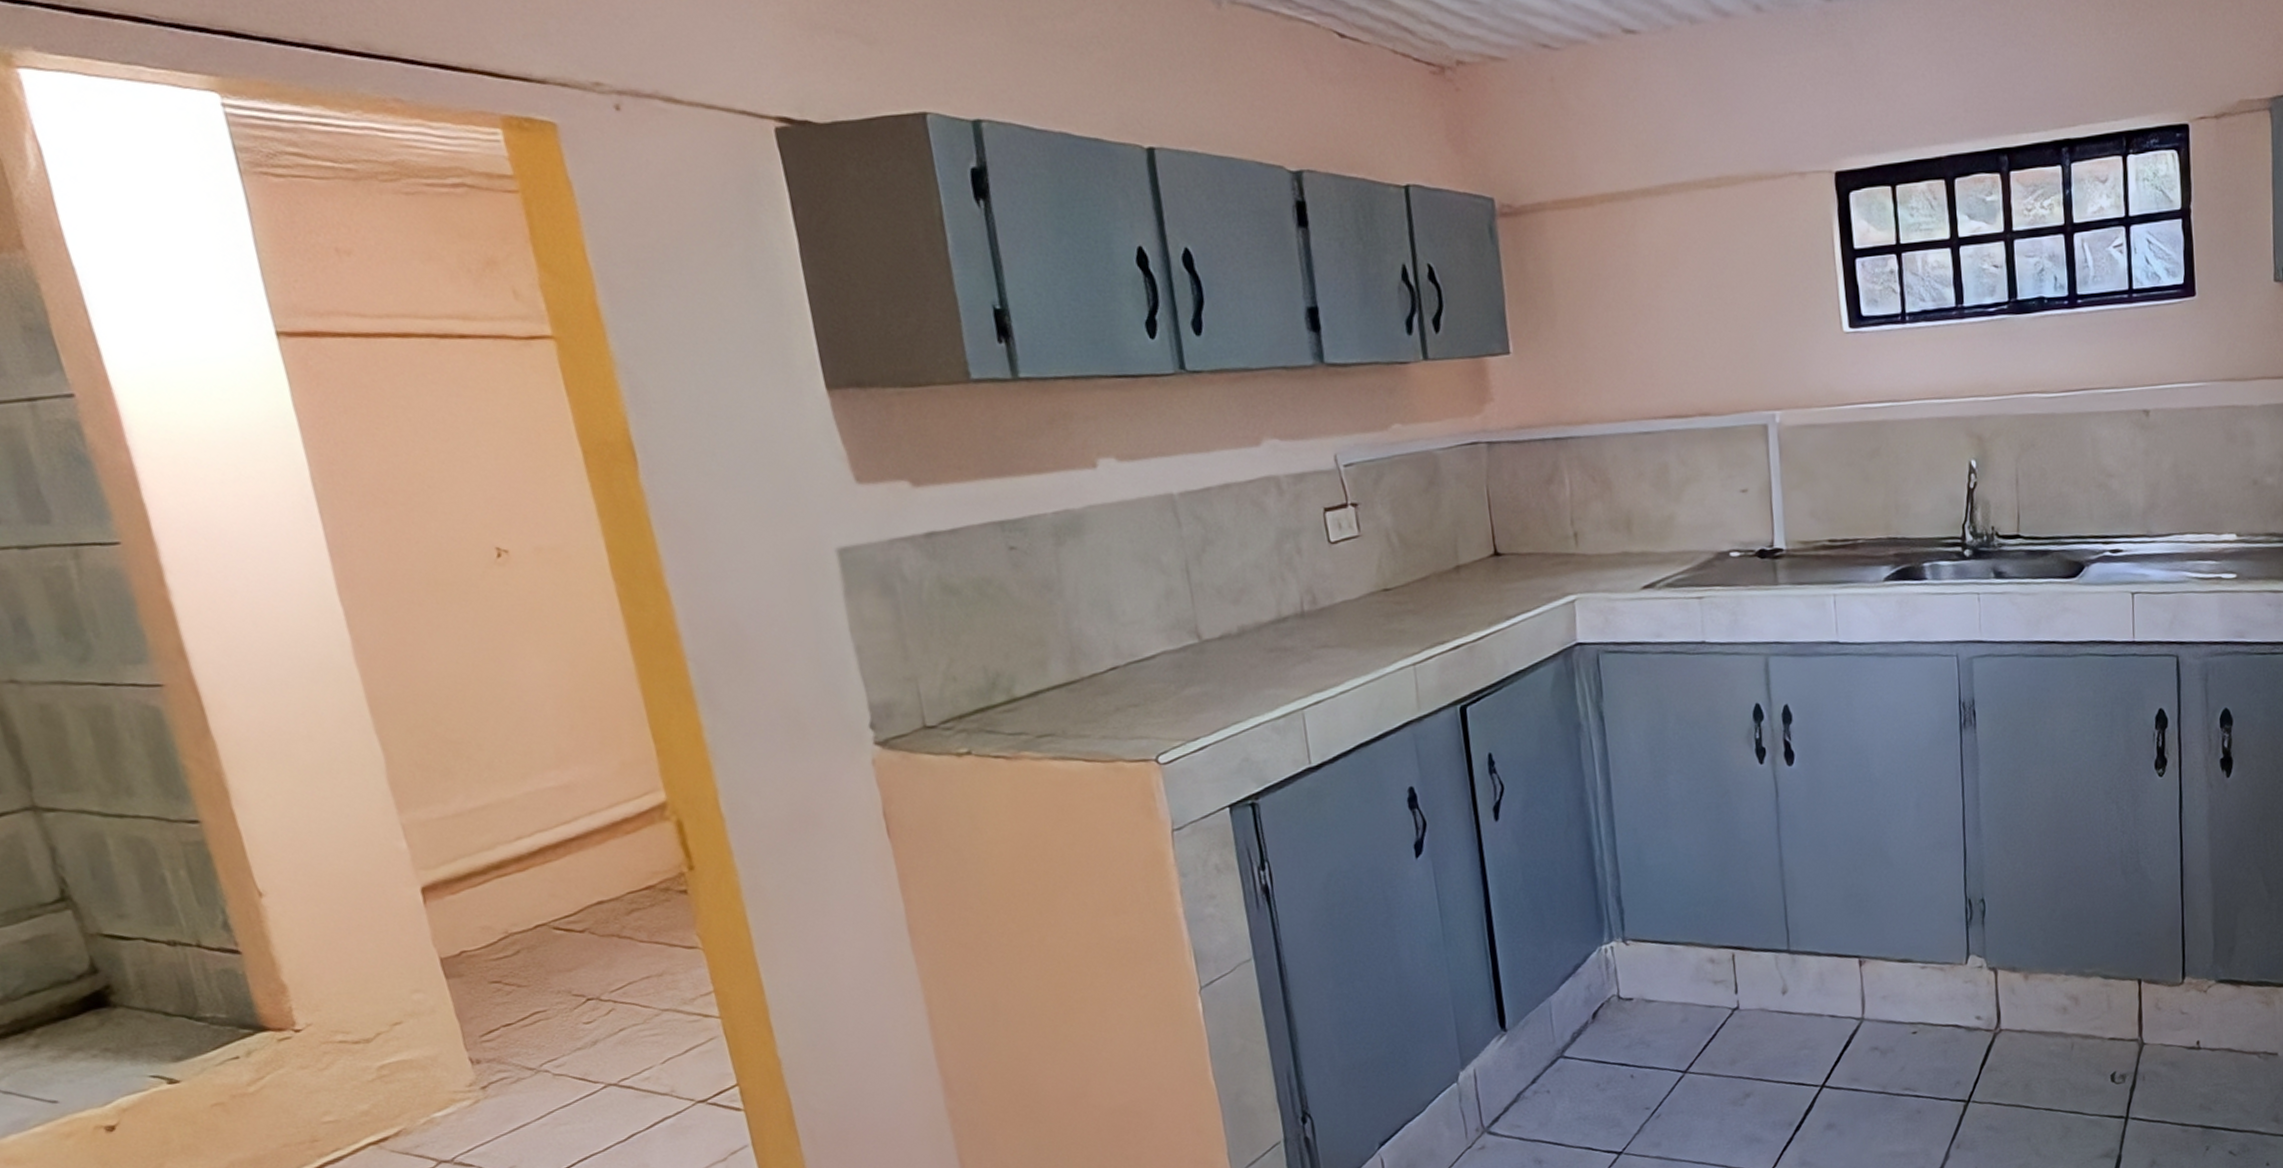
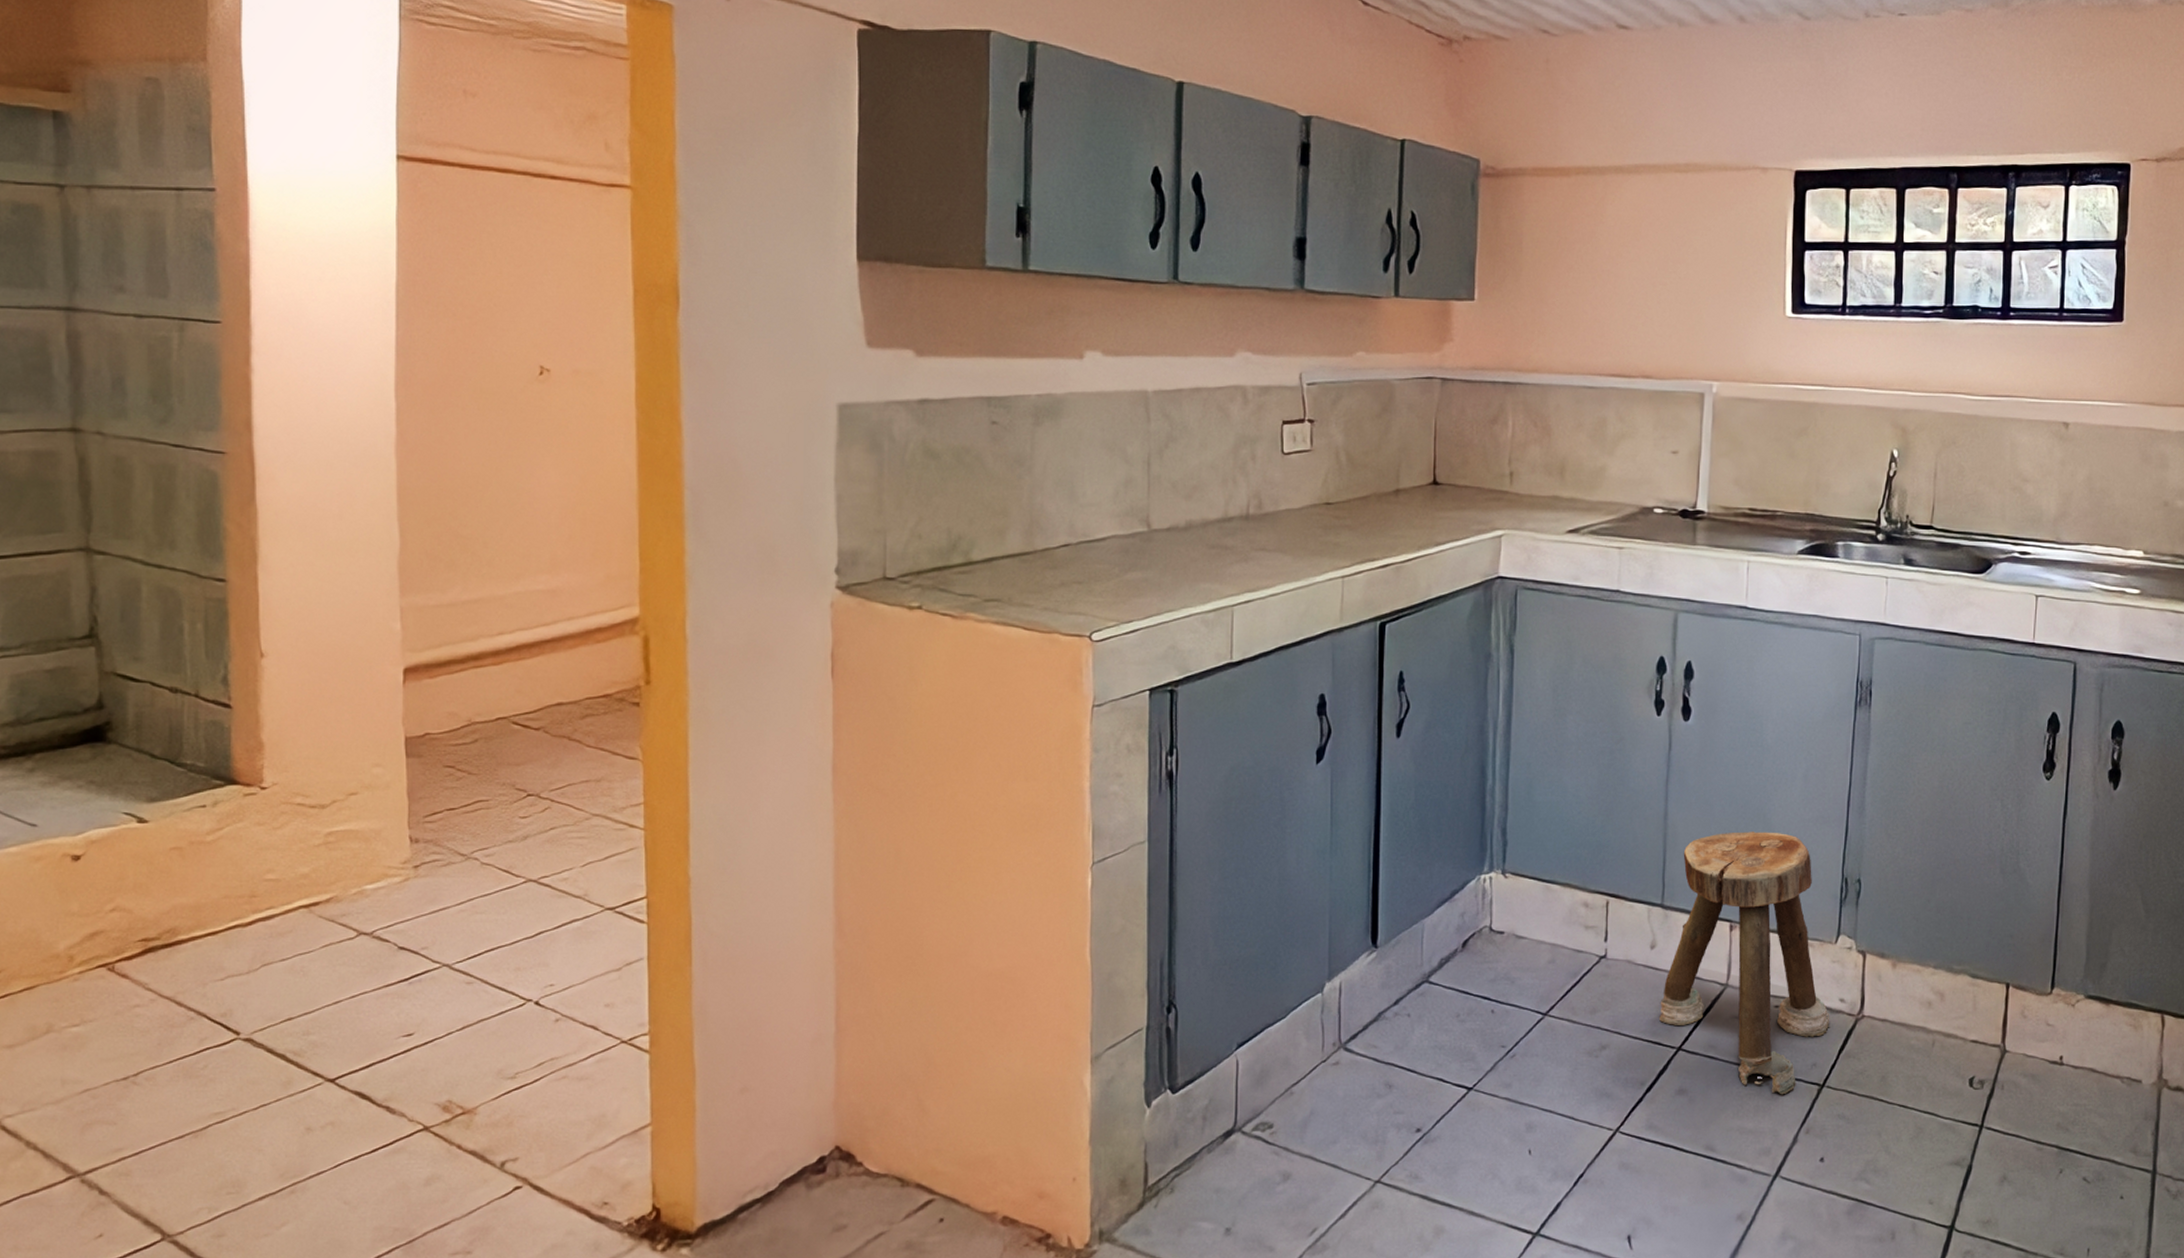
stool: none [1798,864,1969,1116] -> present [1659,832,1830,1095]

